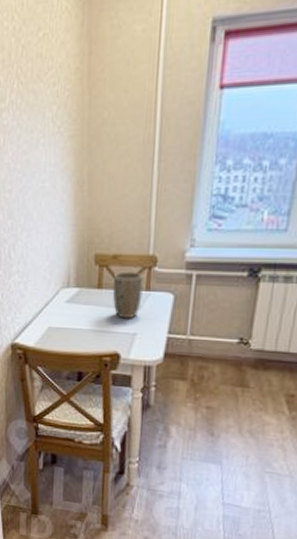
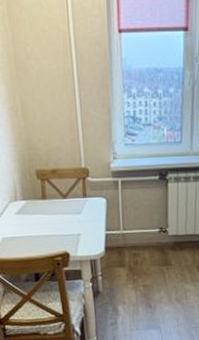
plant pot: present [112,271,143,319] -> none [54,182,81,223]

